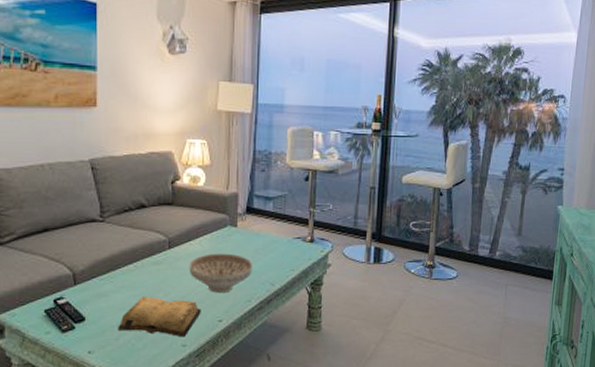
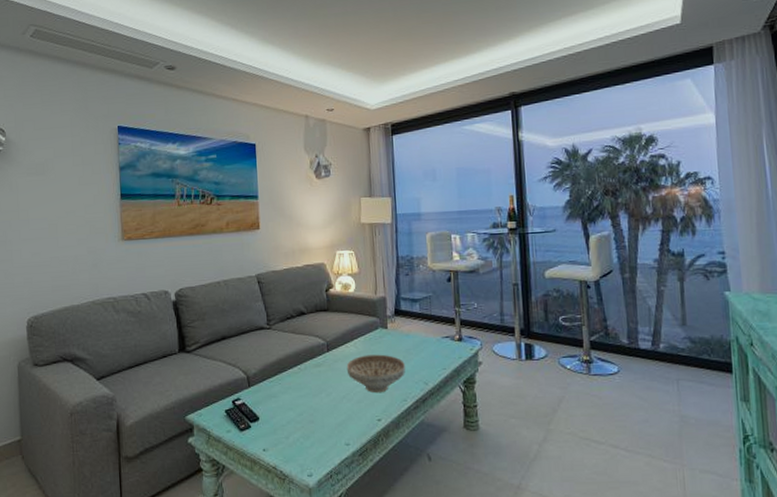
diary: present [118,296,201,338] -> none [287,396,361,436]

